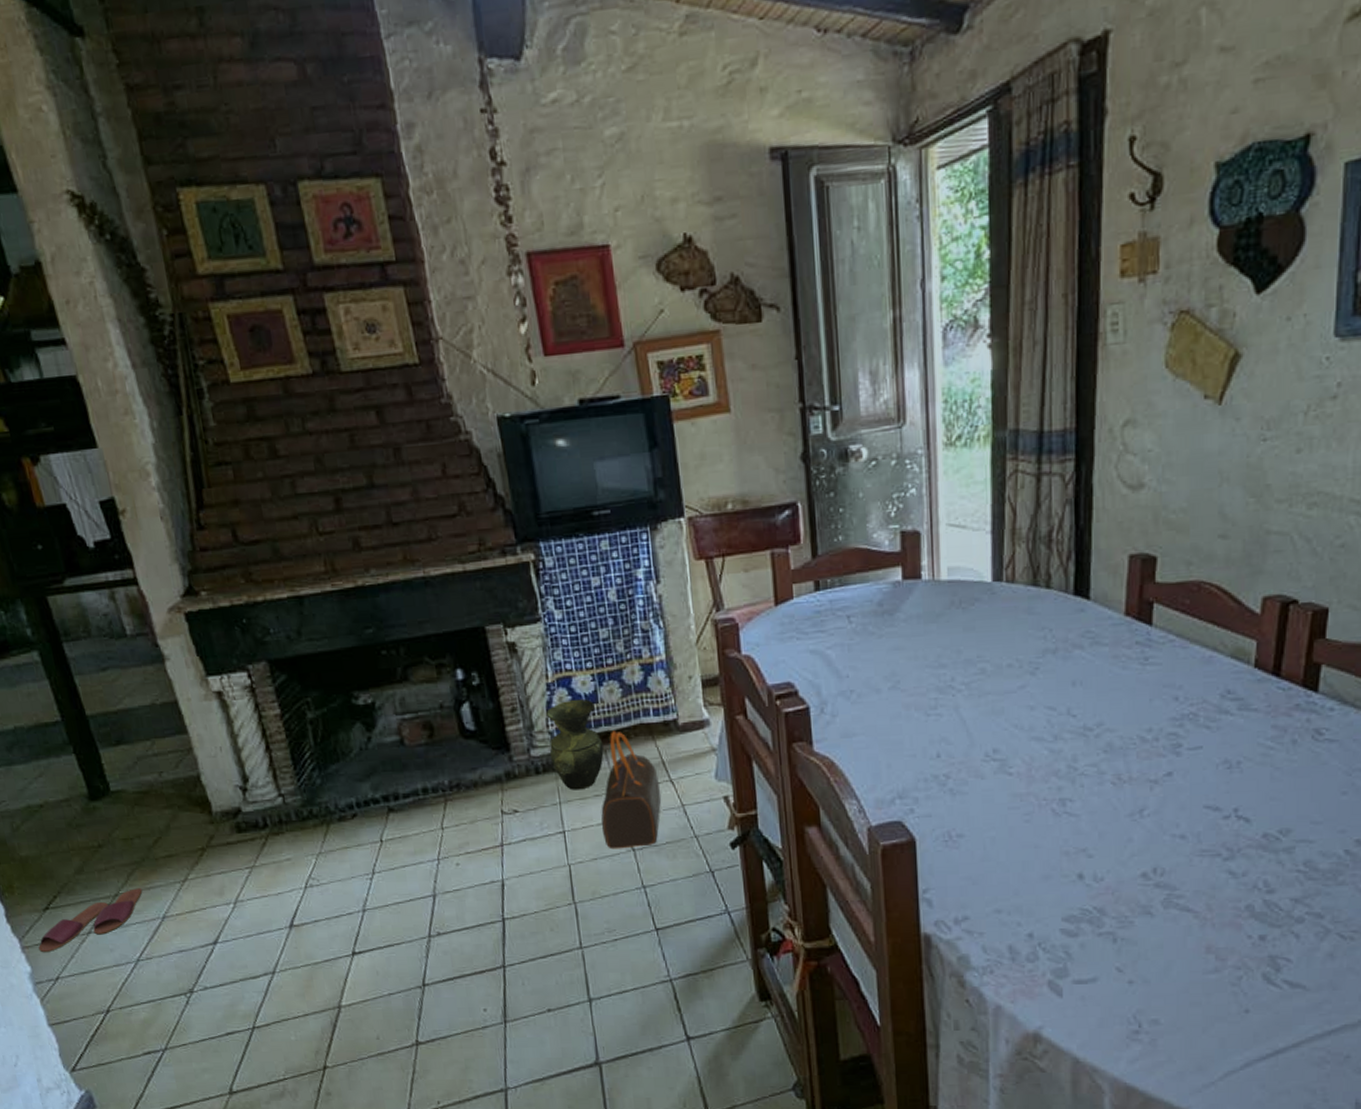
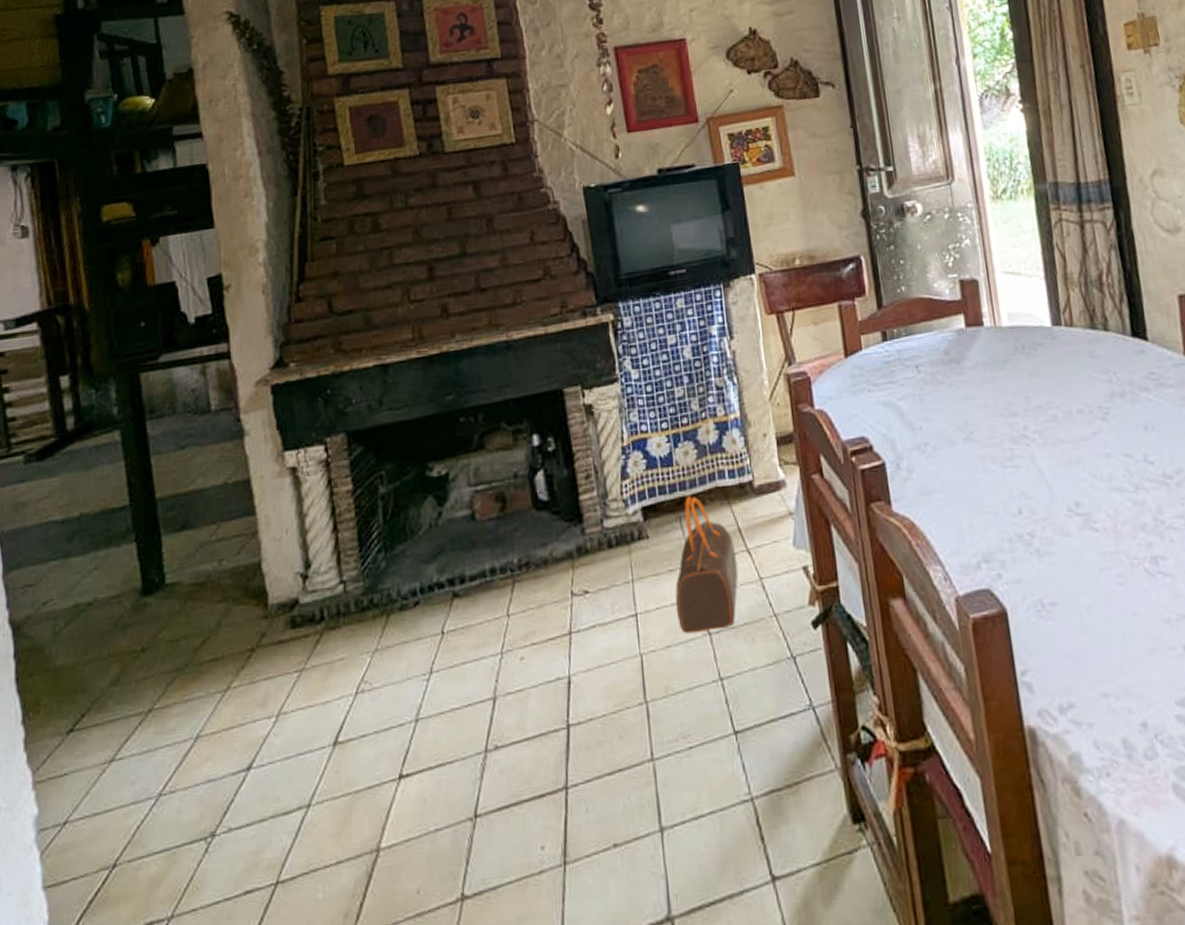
slippers: present [38,888,143,953] -> none [52,701,179,789]
vase: present [546,698,604,790] -> none [621,462,679,565]

